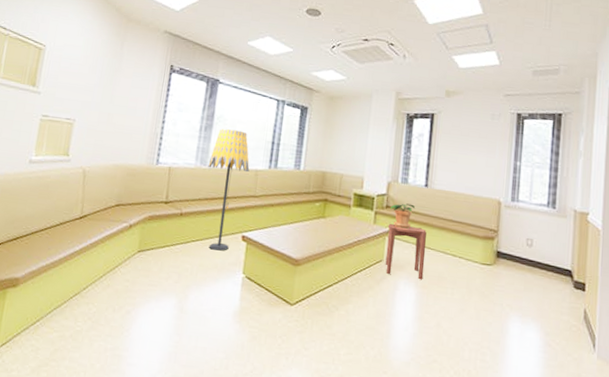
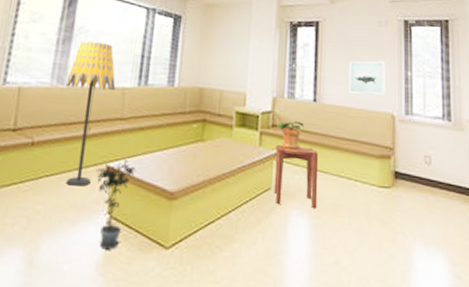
potted plant: none [233,231,267,303] -> present [96,160,137,250]
wall art: none [459,151,496,183] -> present [349,61,386,95]

